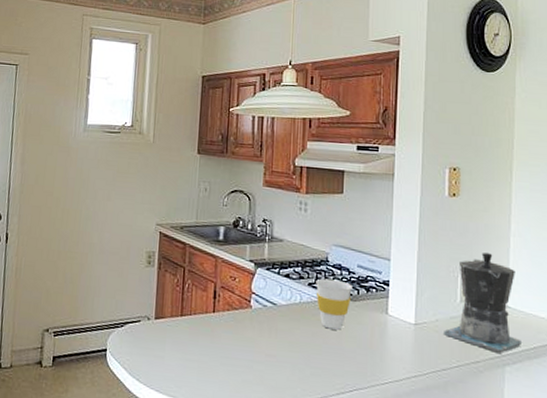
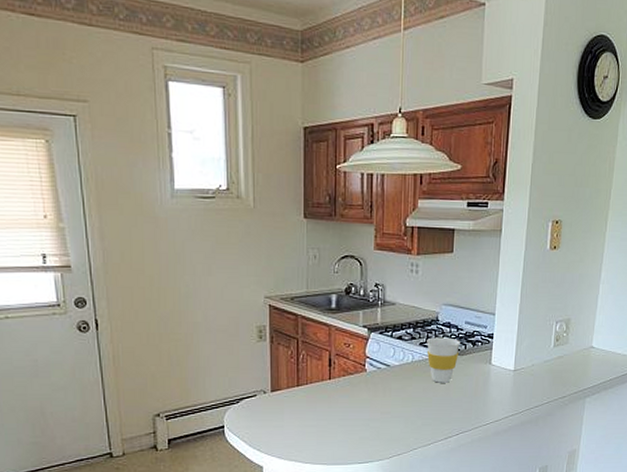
coffee maker: present [444,253,521,355] -> none [538,301,601,388]

